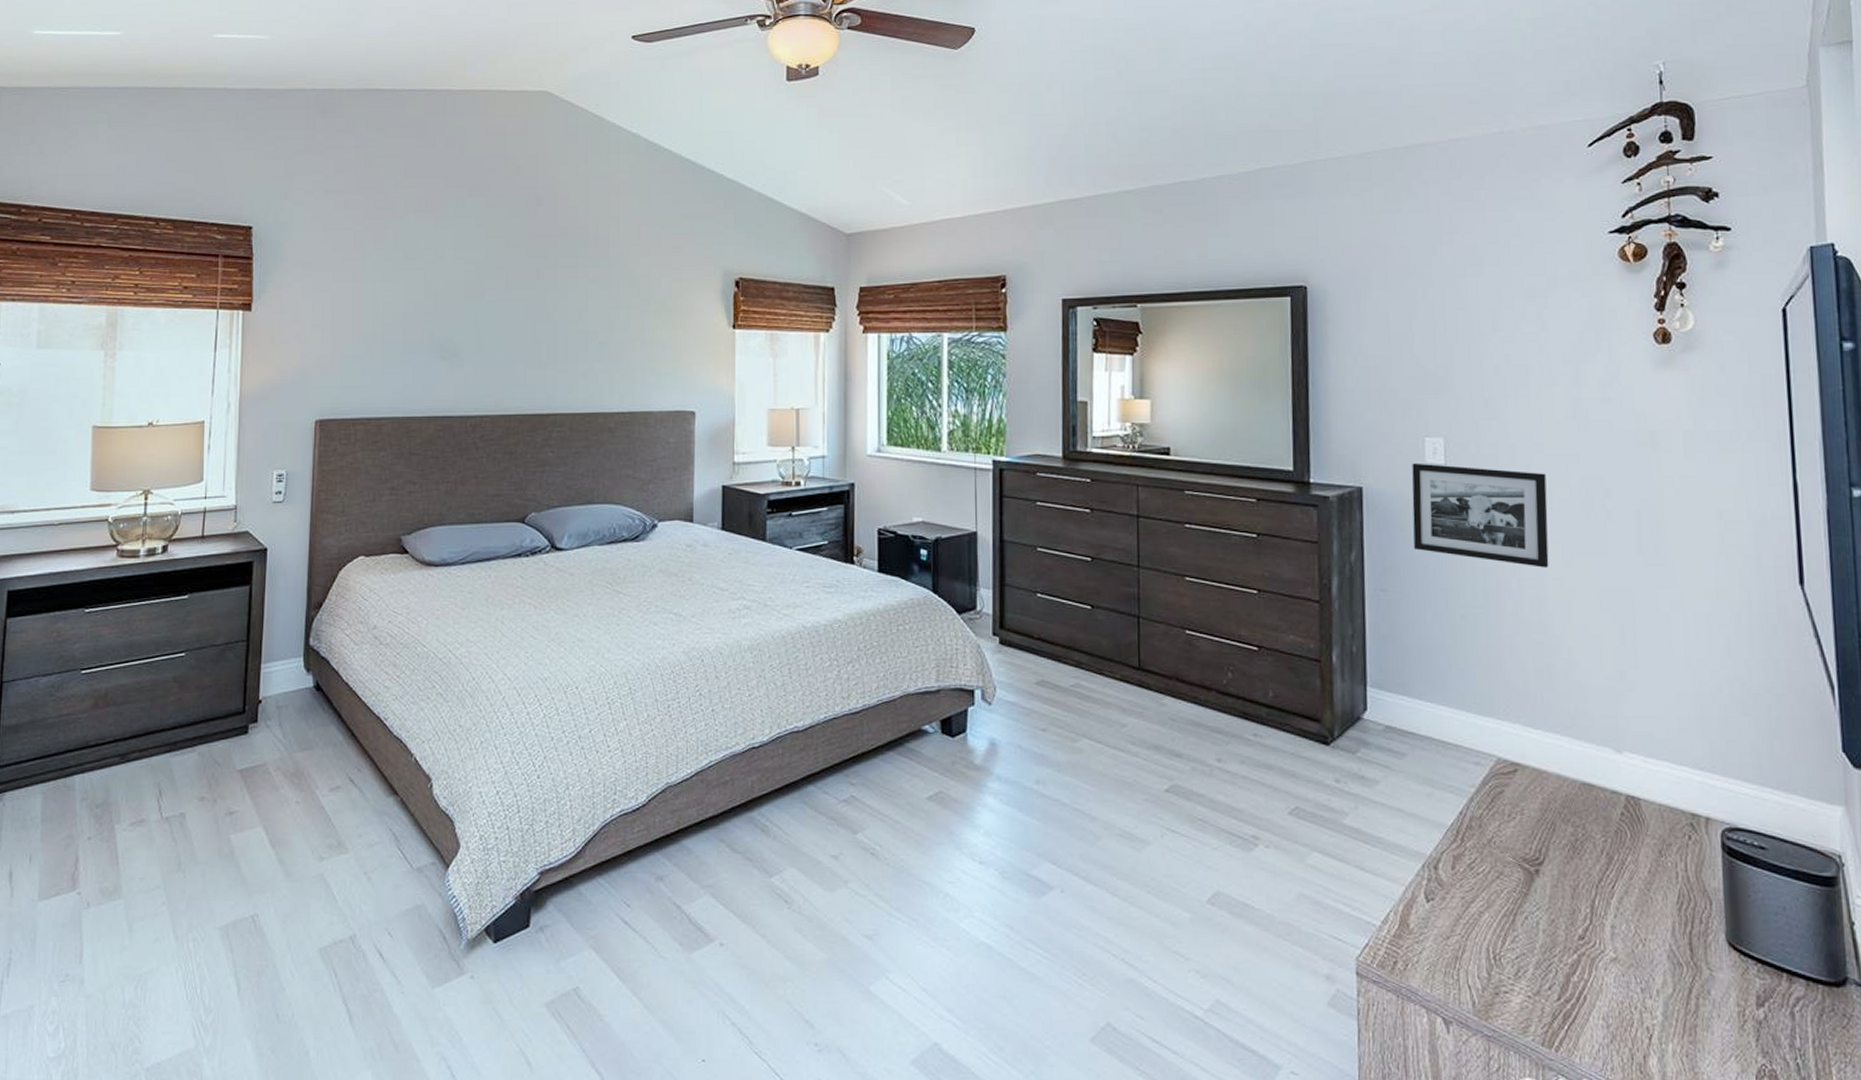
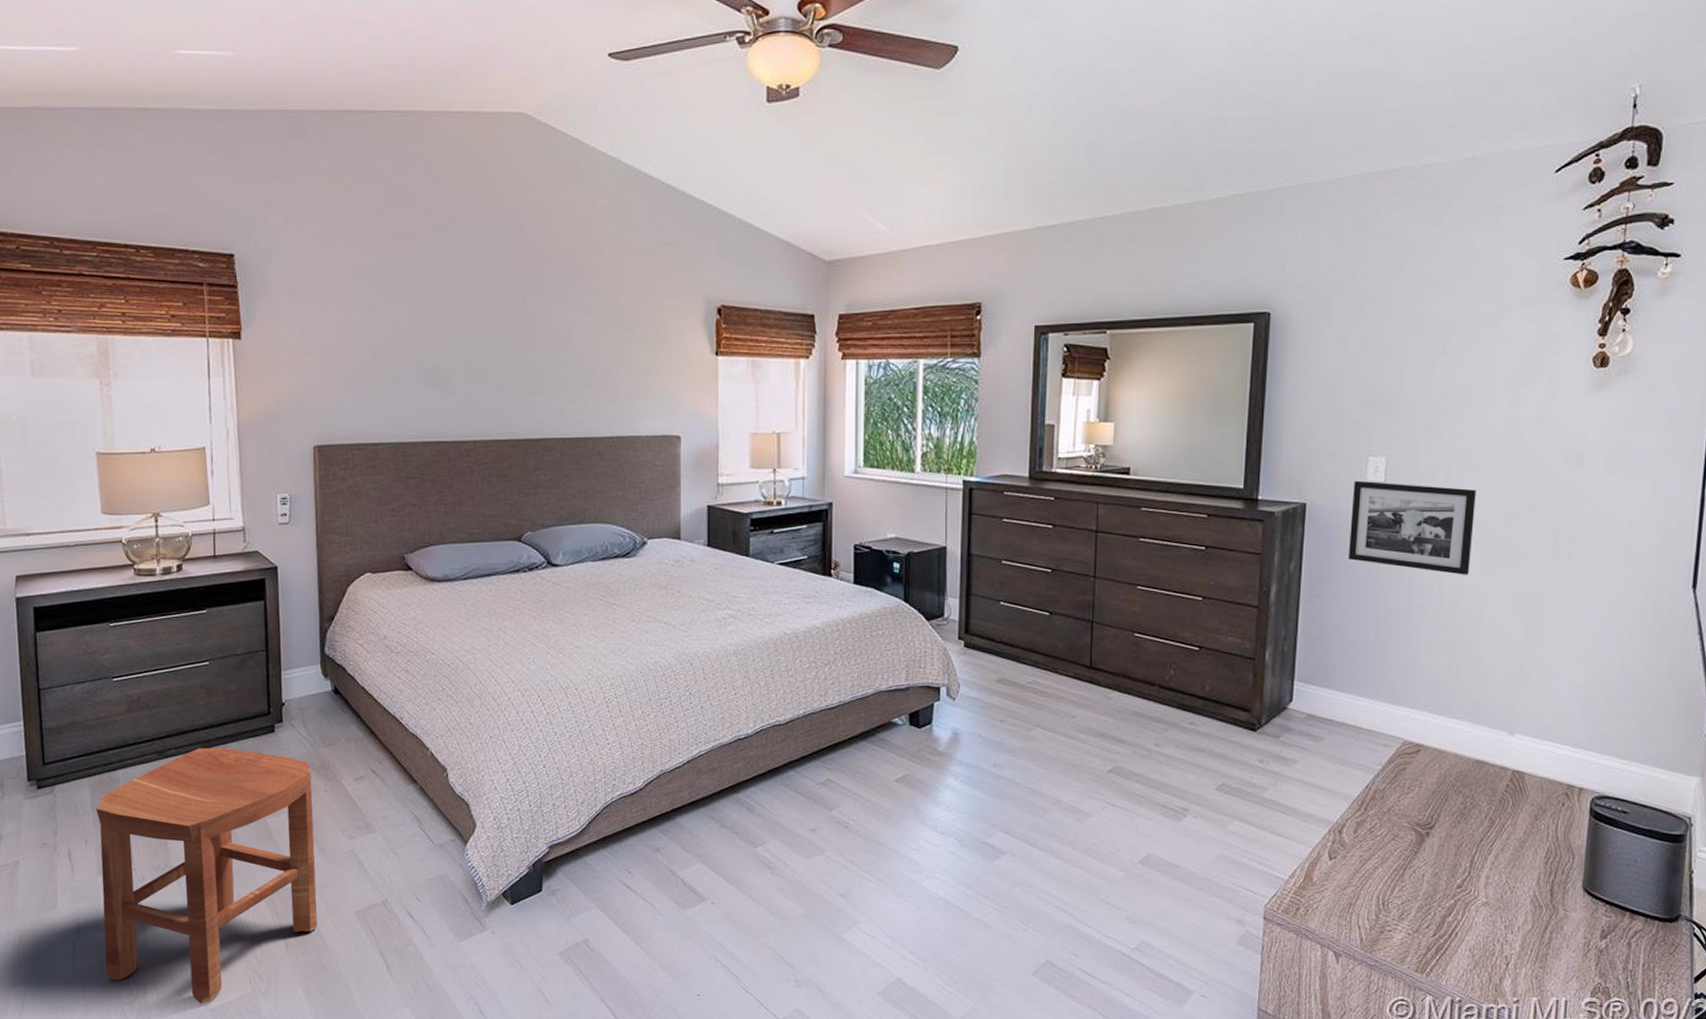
stool: none [33,750,283,1062] -> present [96,747,318,1004]

